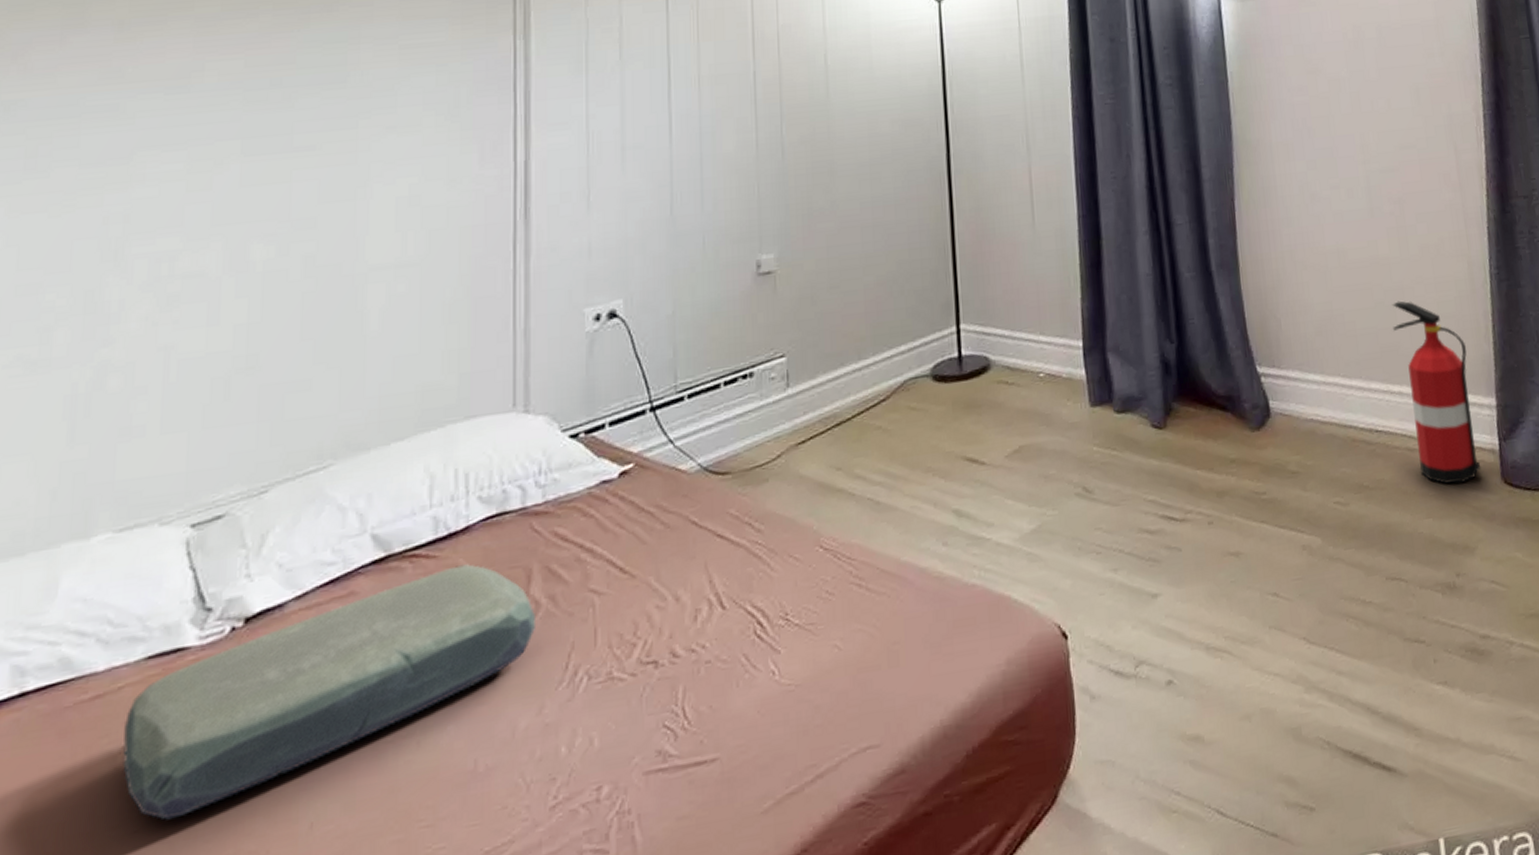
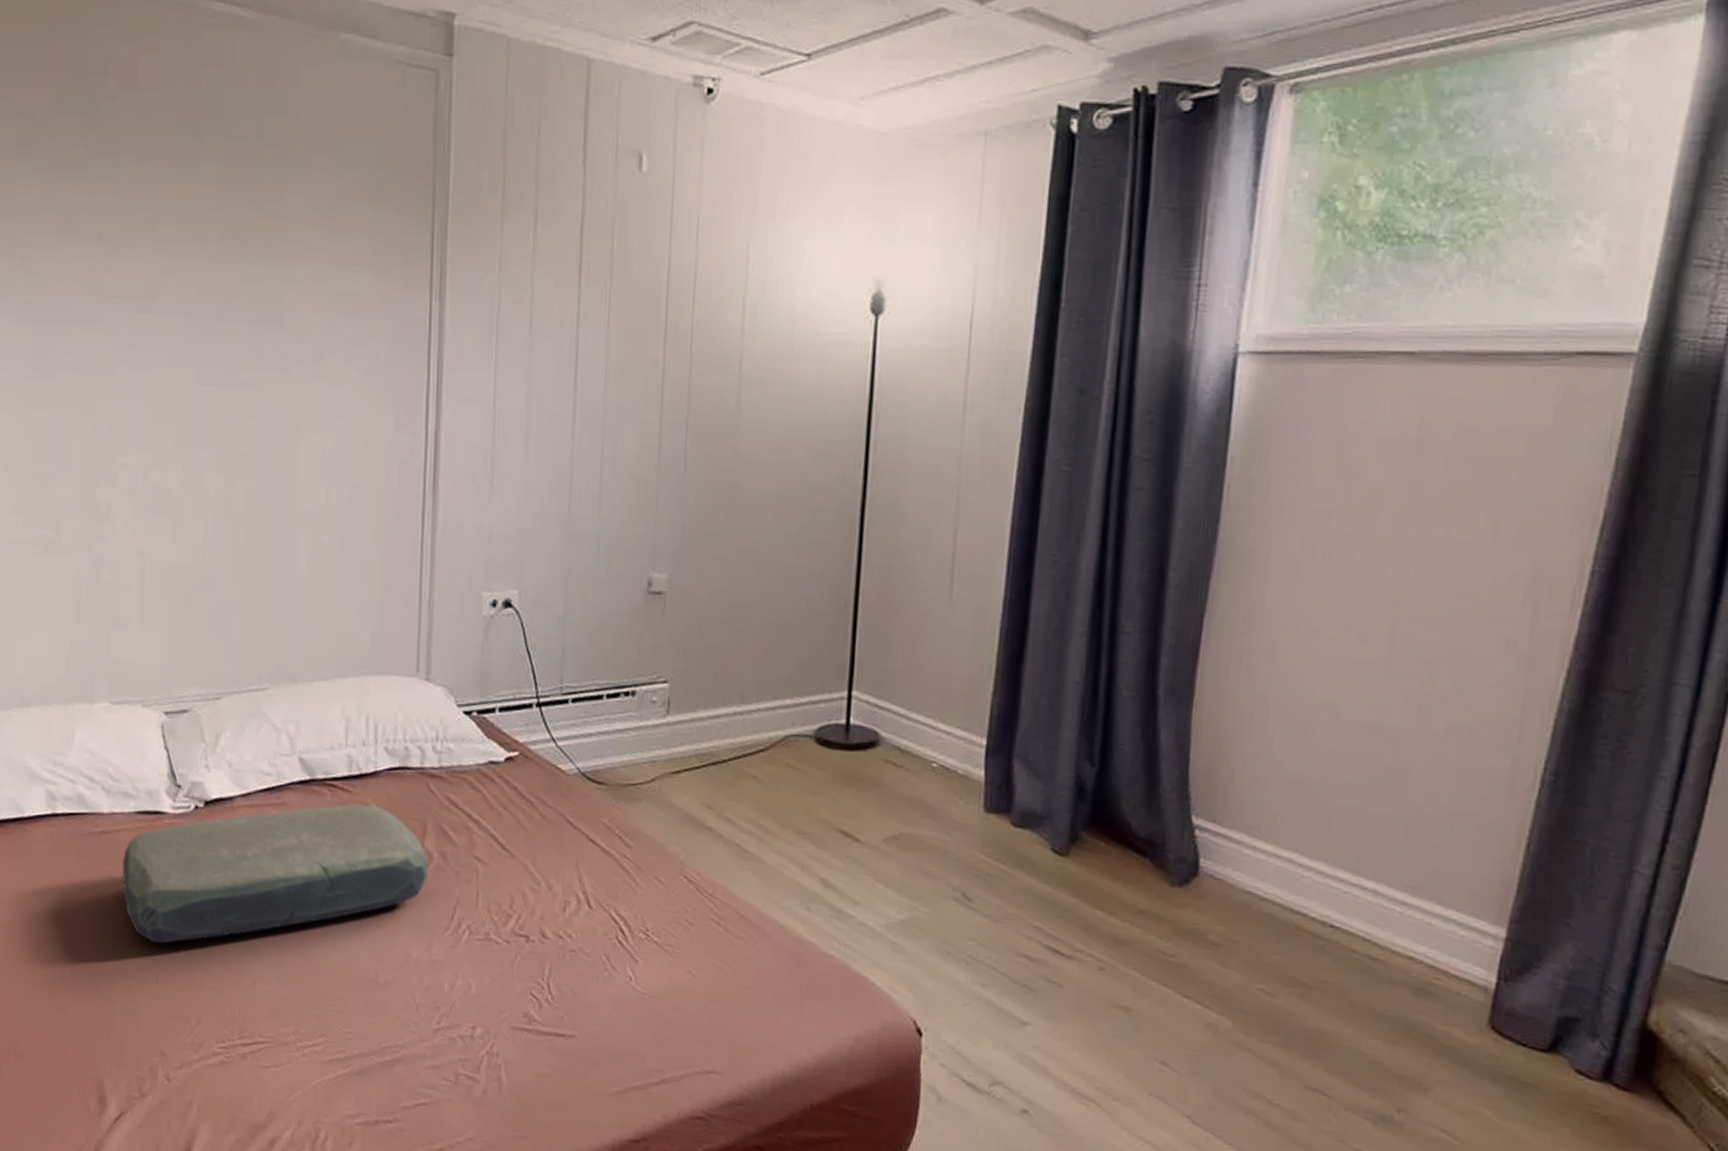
fire extinguisher: present [1391,300,1481,484] -> none [1379,783,1481,1014]

